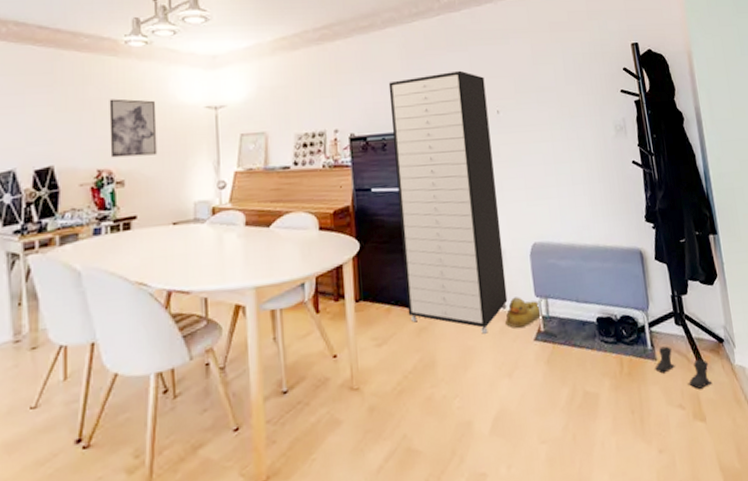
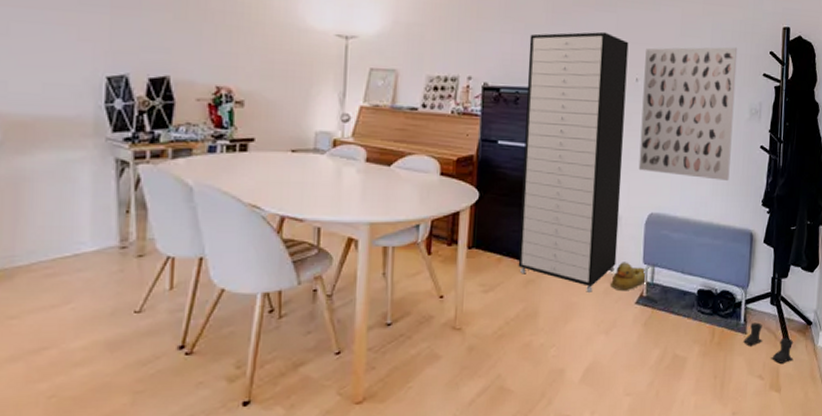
wall art: present [109,98,158,158] -> none [231,13,284,79]
wall art: none [502,68,607,201] -> present [638,47,738,182]

